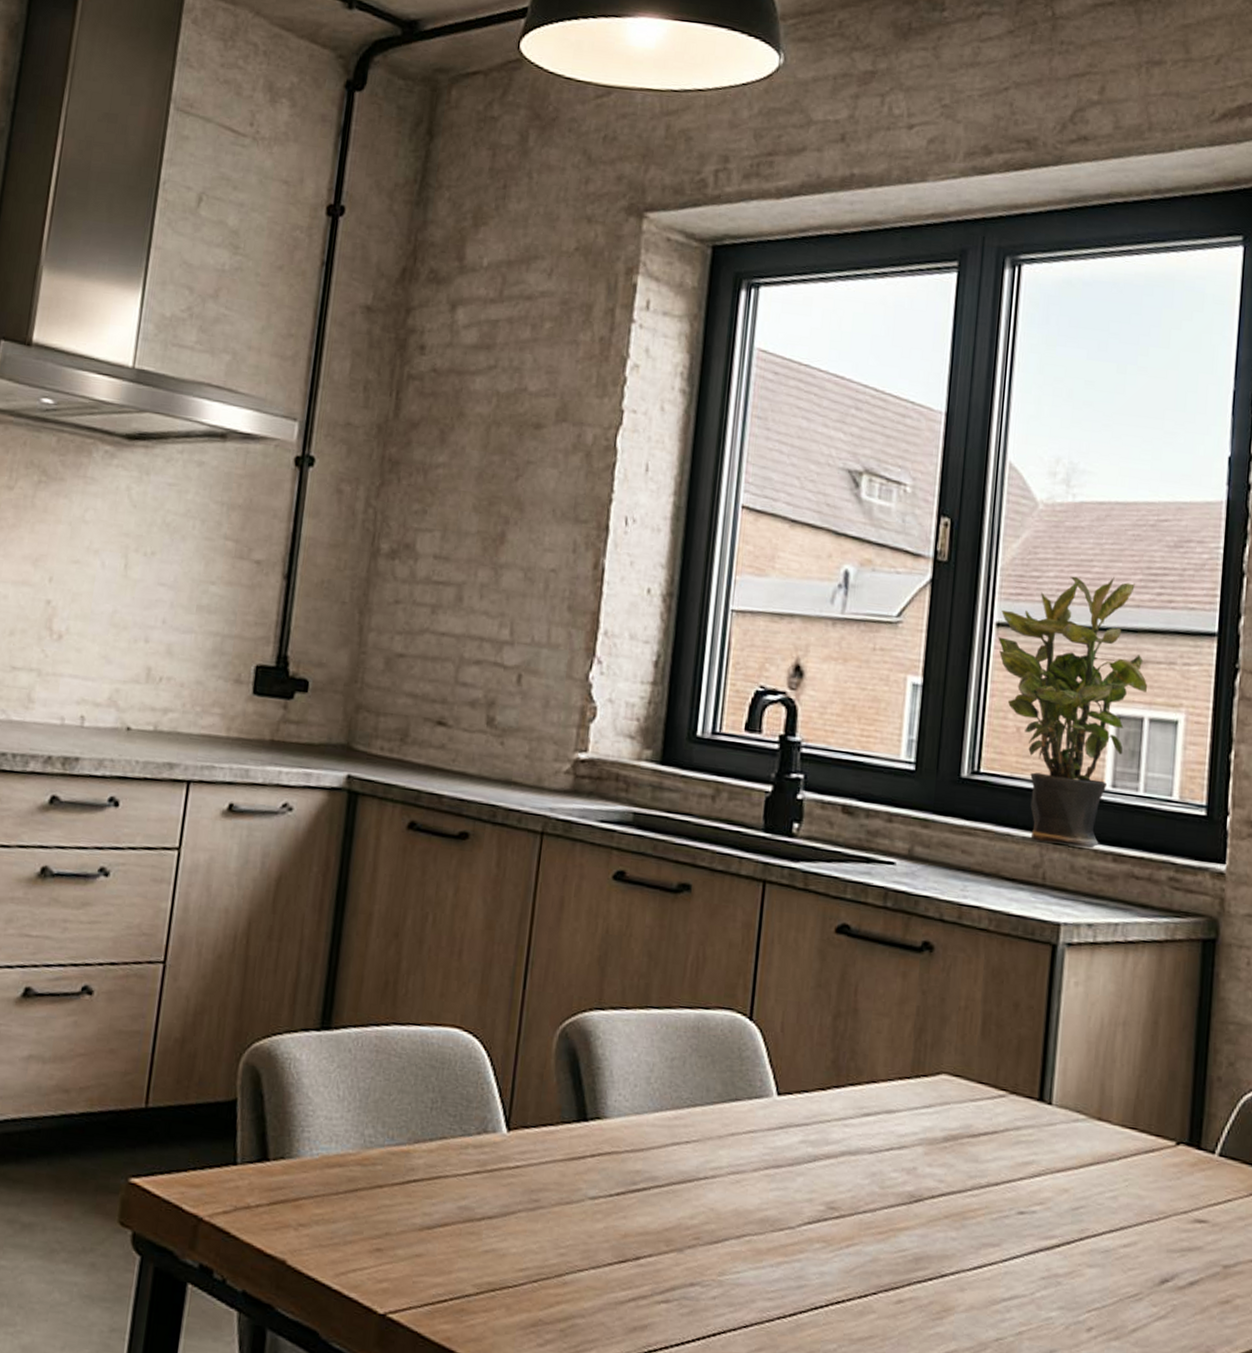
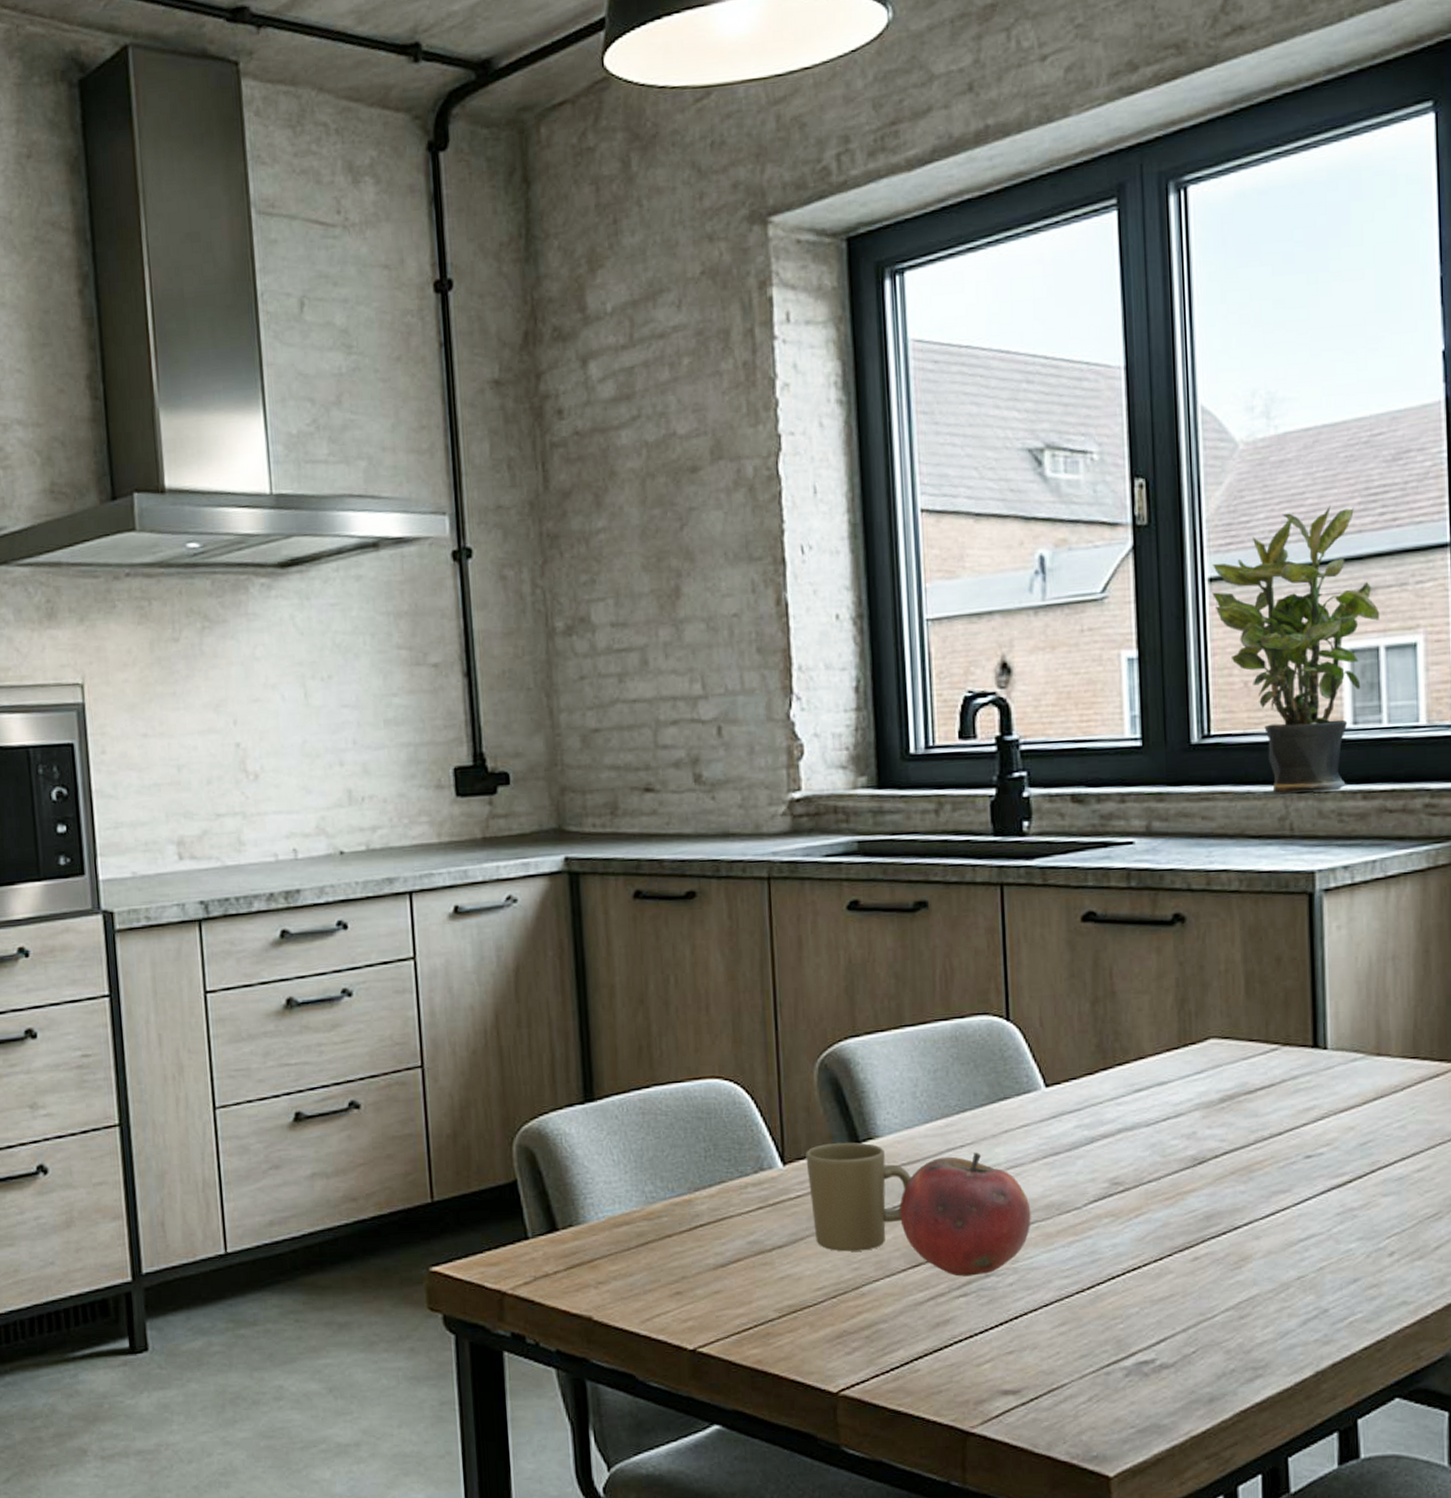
mug: none [527,1115,633,1237] -> present [805,1142,911,1252]
fruit: none [614,1150,745,1283] -> present [899,1152,1031,1277]

